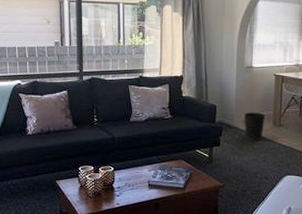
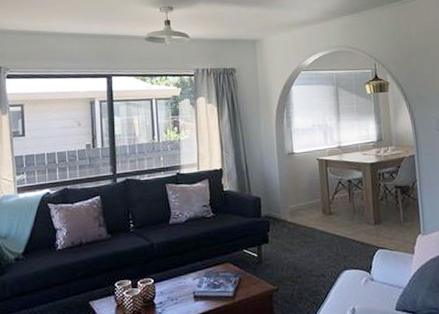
wastebasket: present [244,112,266,141] -> none [290,201,314,234]

